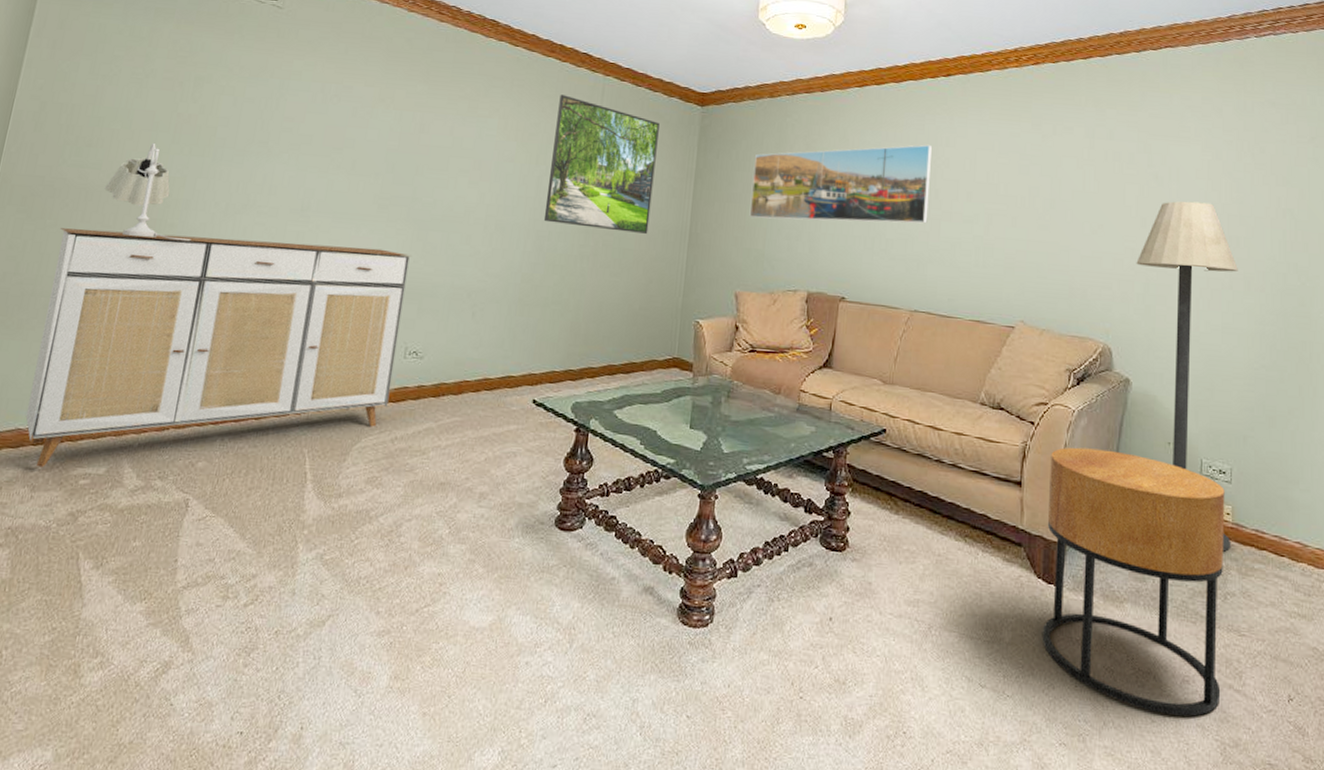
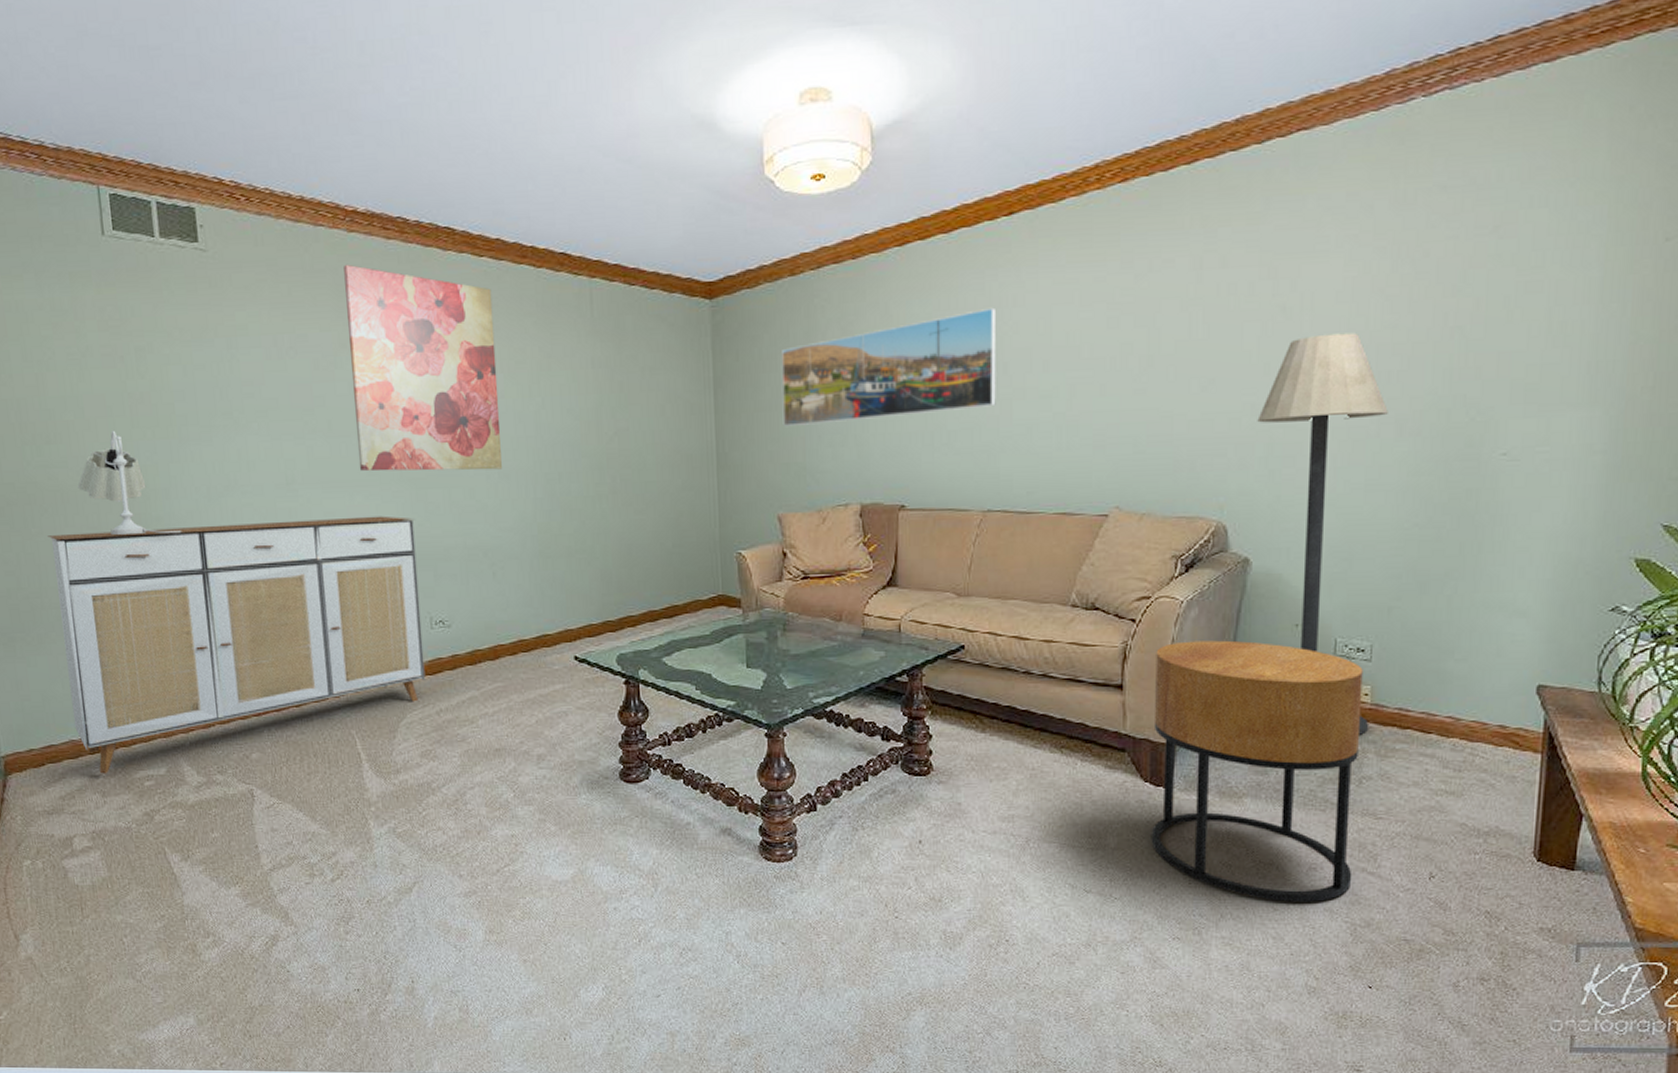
wall art: none [371,35,520,222] -> present [344,264,502,472]
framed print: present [543,94,660,234] -> none [542,308,670,463]

